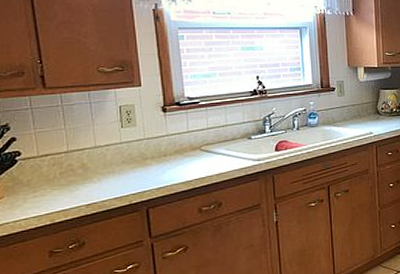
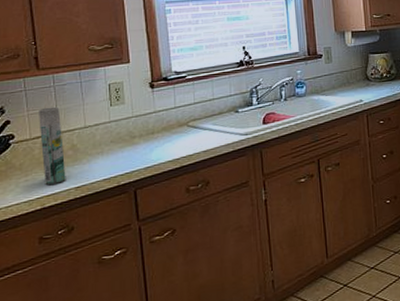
aerosol can: none [46,126,76,202] -> present [39,106,66,186]

